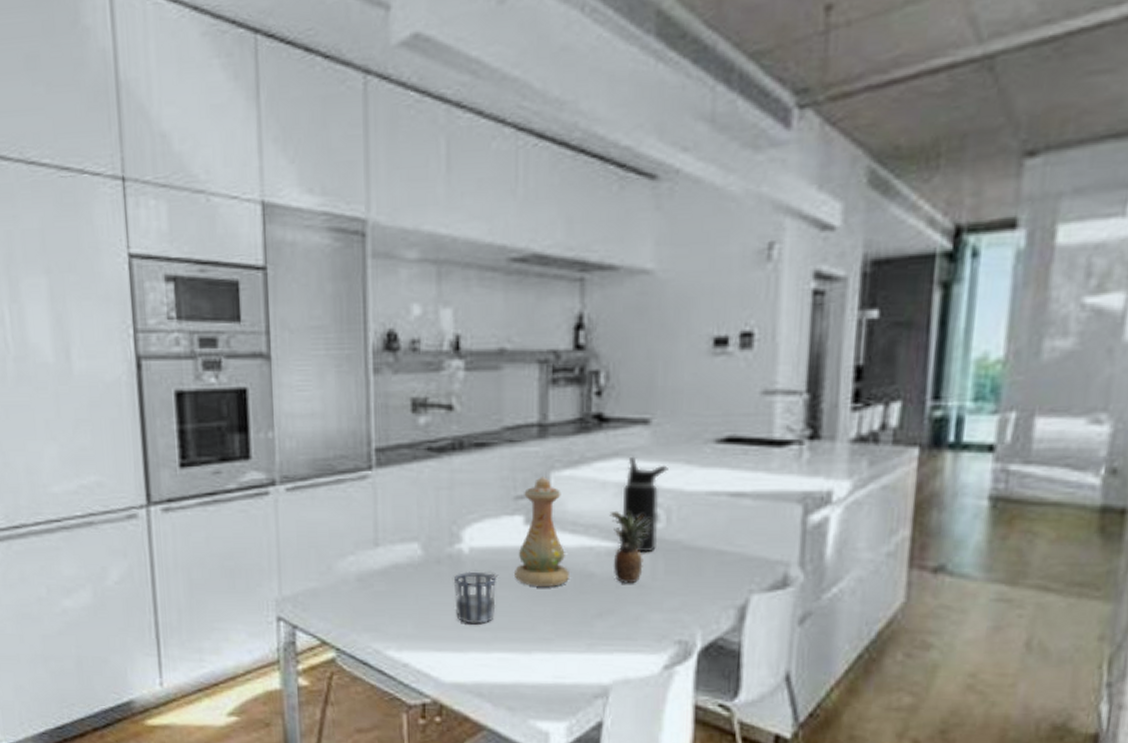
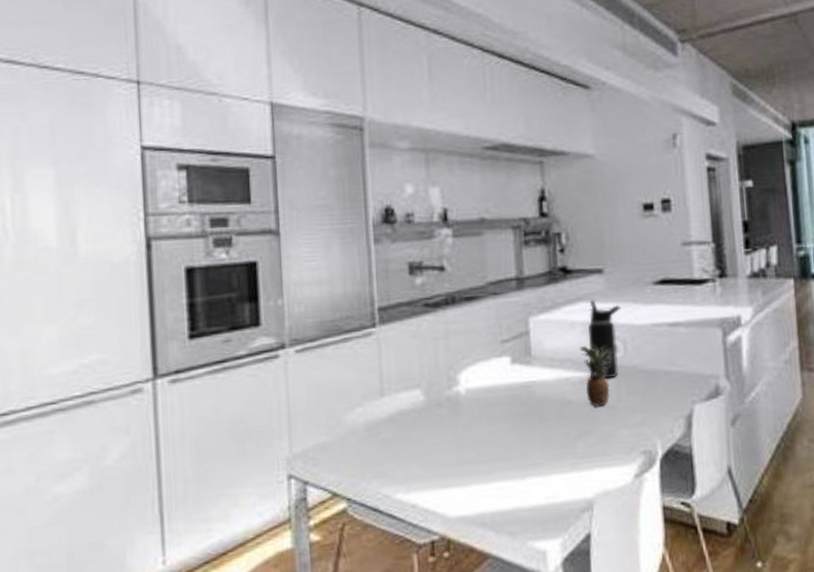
cup: present [454,571,496,624] -> none [454,410,492,459]
vase: present [515,475,569,587] -> none [506,321,552,418]

